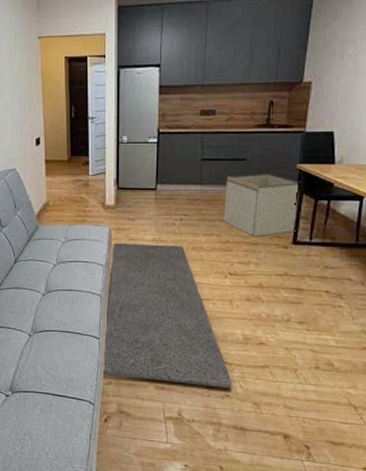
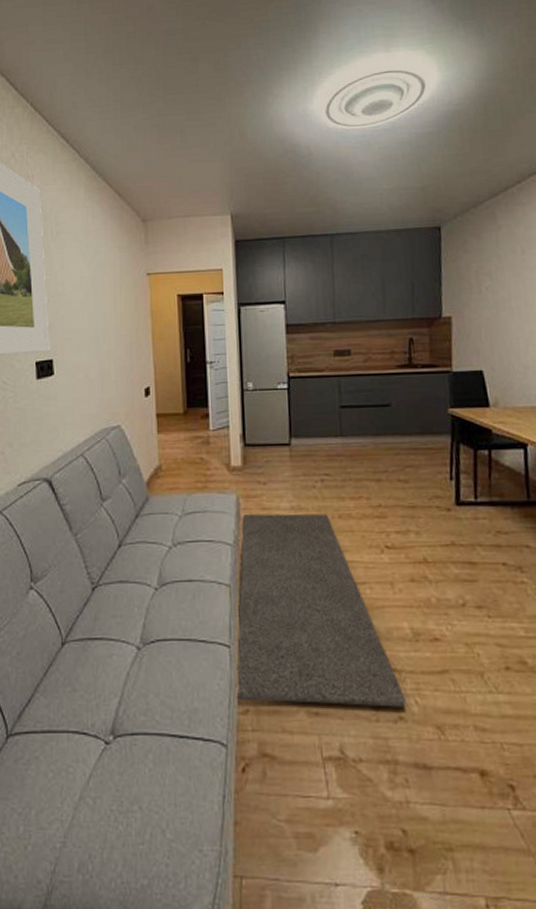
storage bin: present [224,172,301,236] -> none [370,420,458,498]

